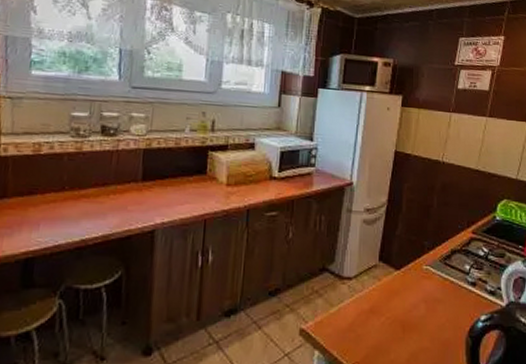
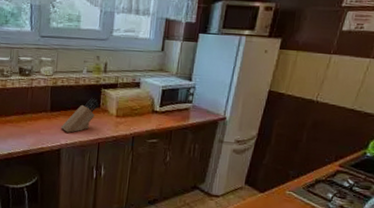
knife block: none [155,162,206,208] -> present [60,98,99,133]

